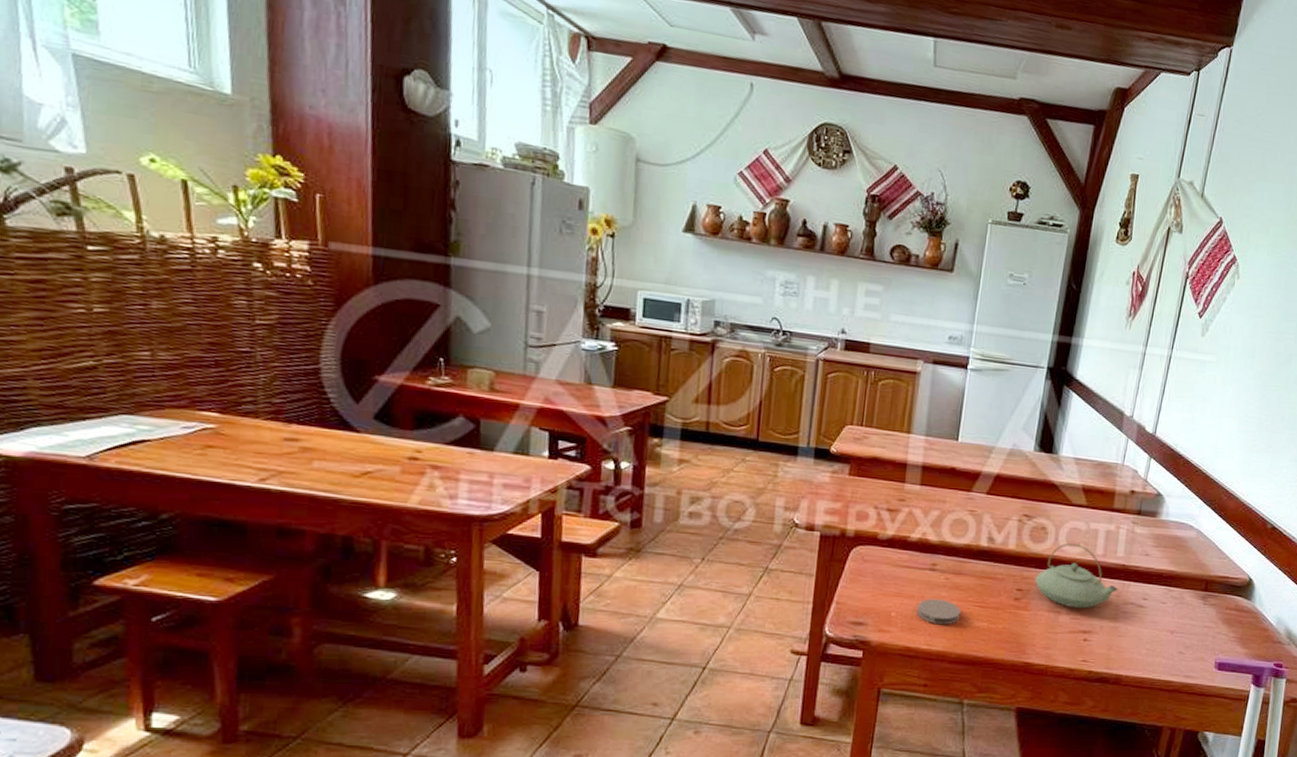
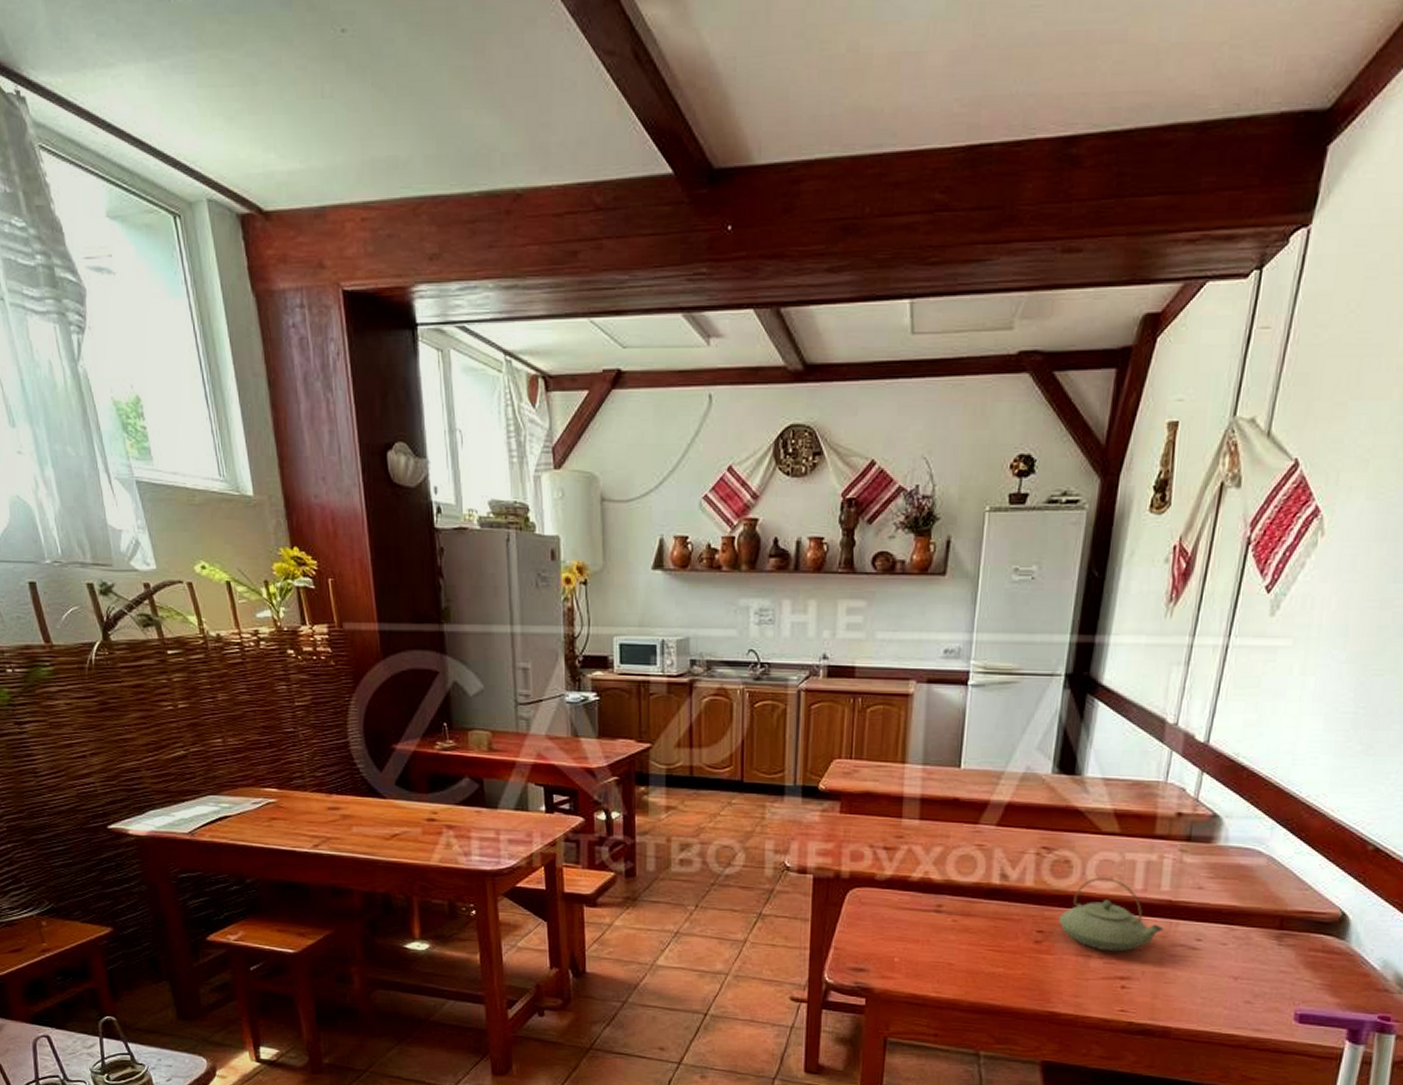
coaster: present [916,598,961,625] -> none [922,943,972,971]

